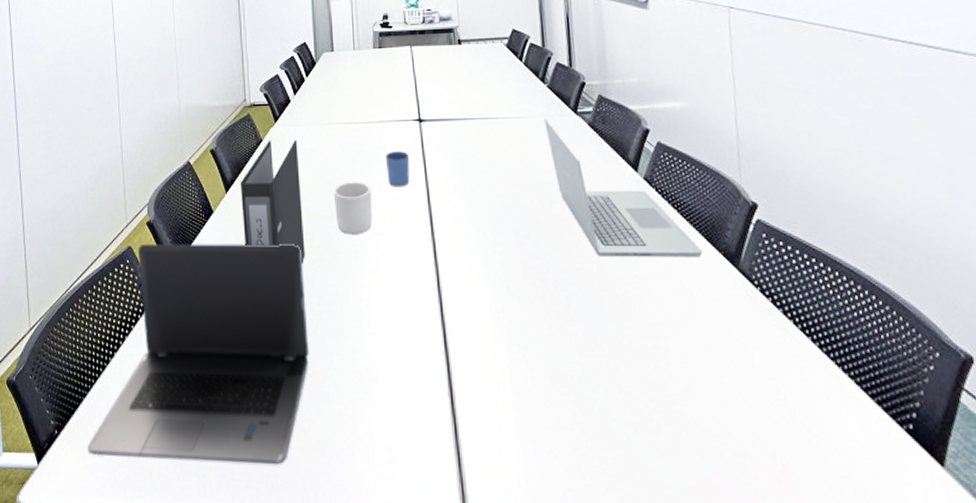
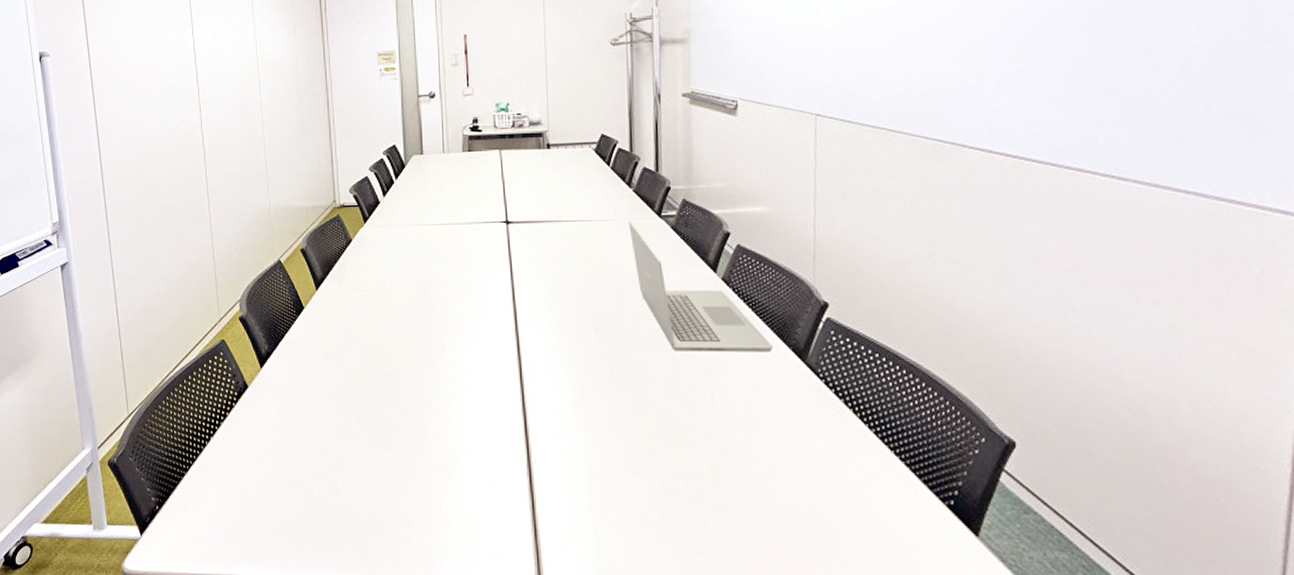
laptop computer: present [88,243,309,465] -> none [188,337,397,536]
binder: present [240,139,306,265] -> none [330,239,394,357]
mug: present [333,182,373,234] -> none [421,280,459,330]
mug: present [385,151,410,187] -> none [472,252,496,286]

